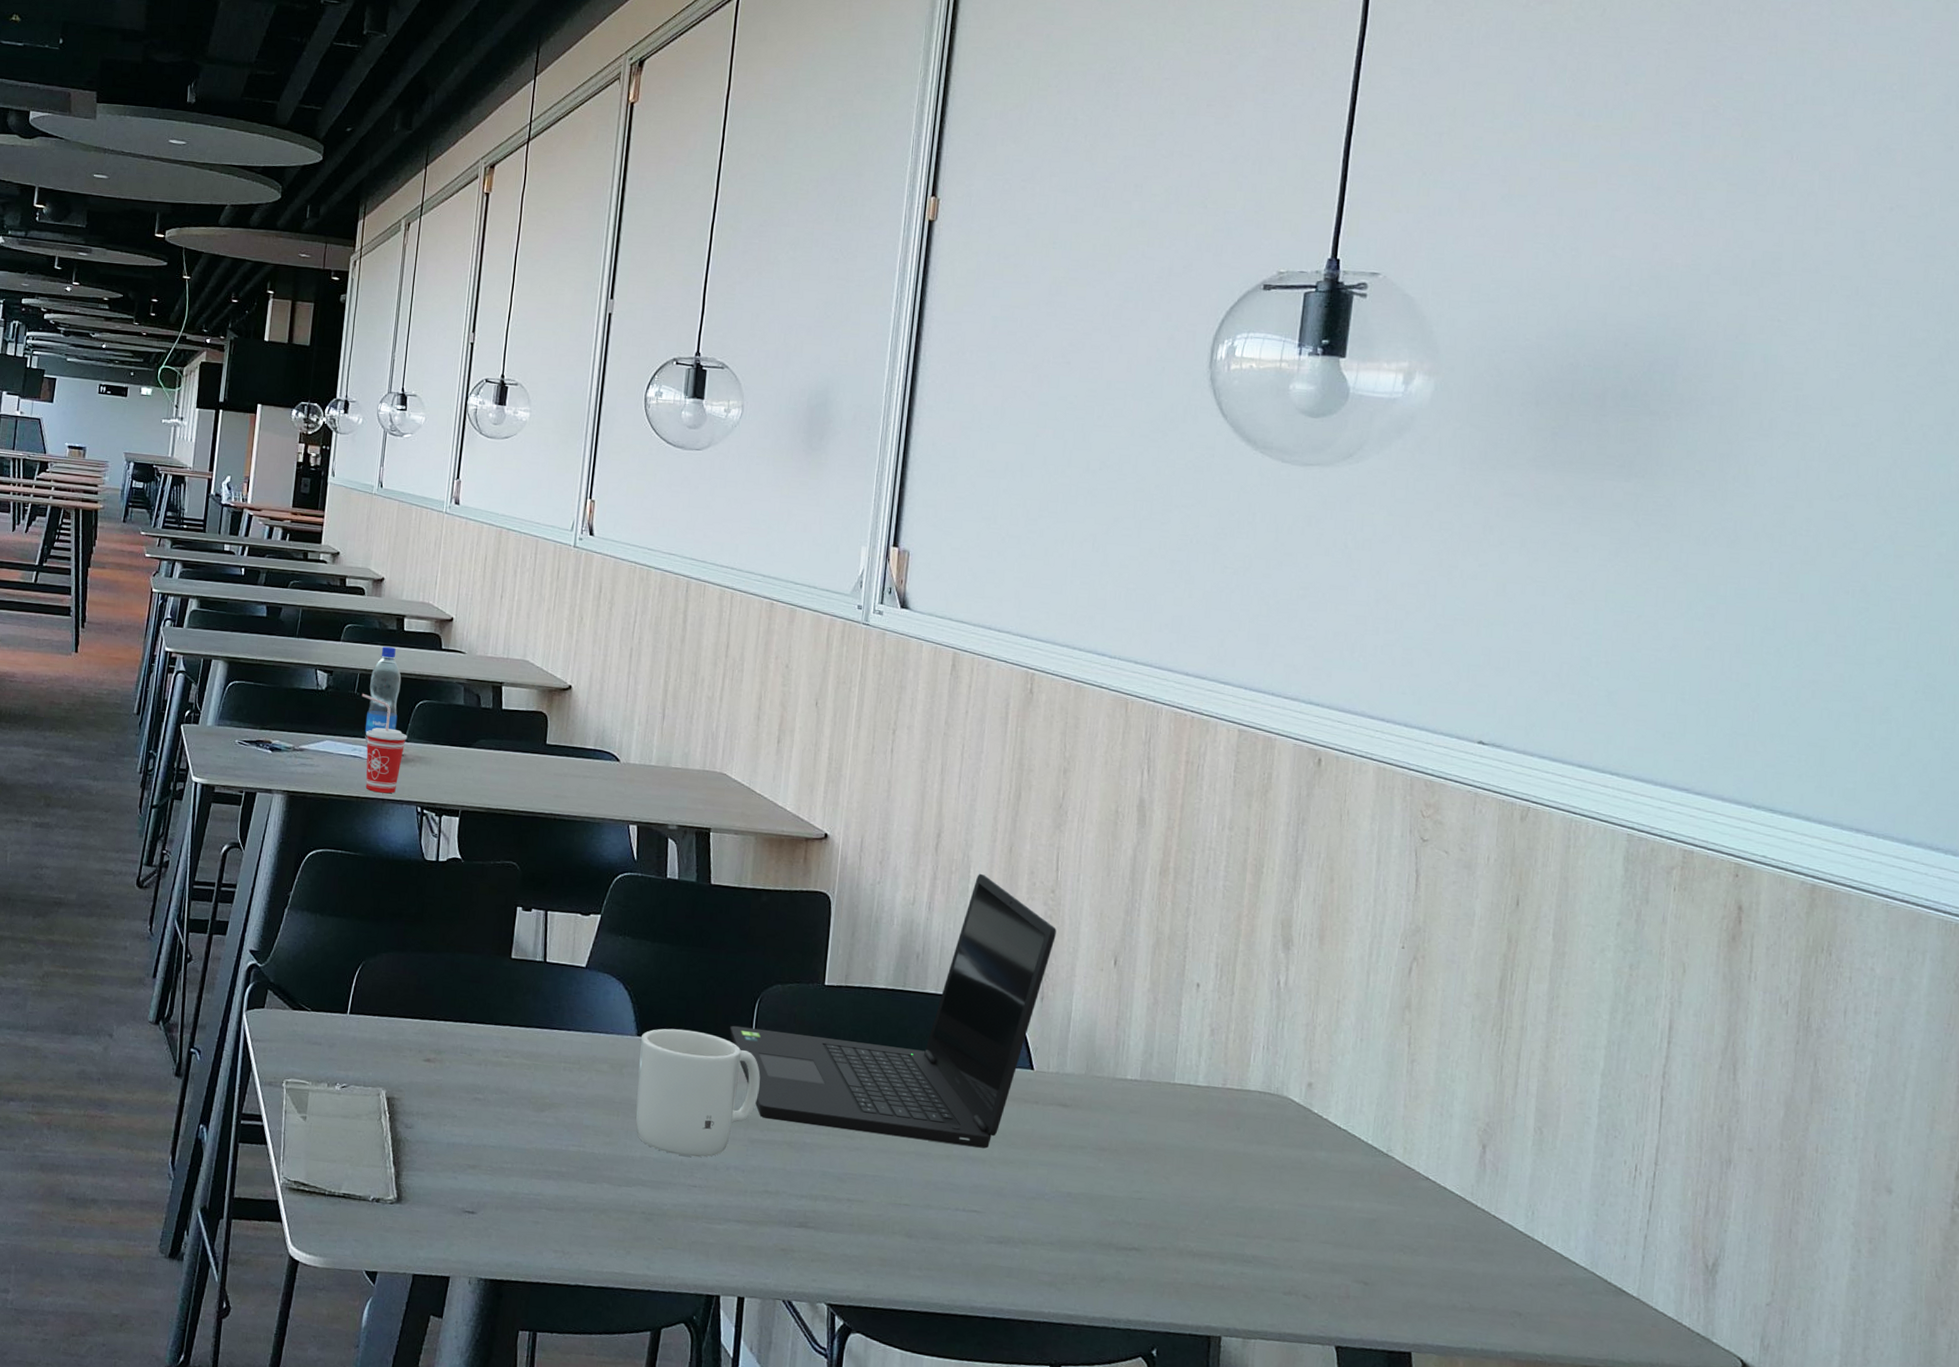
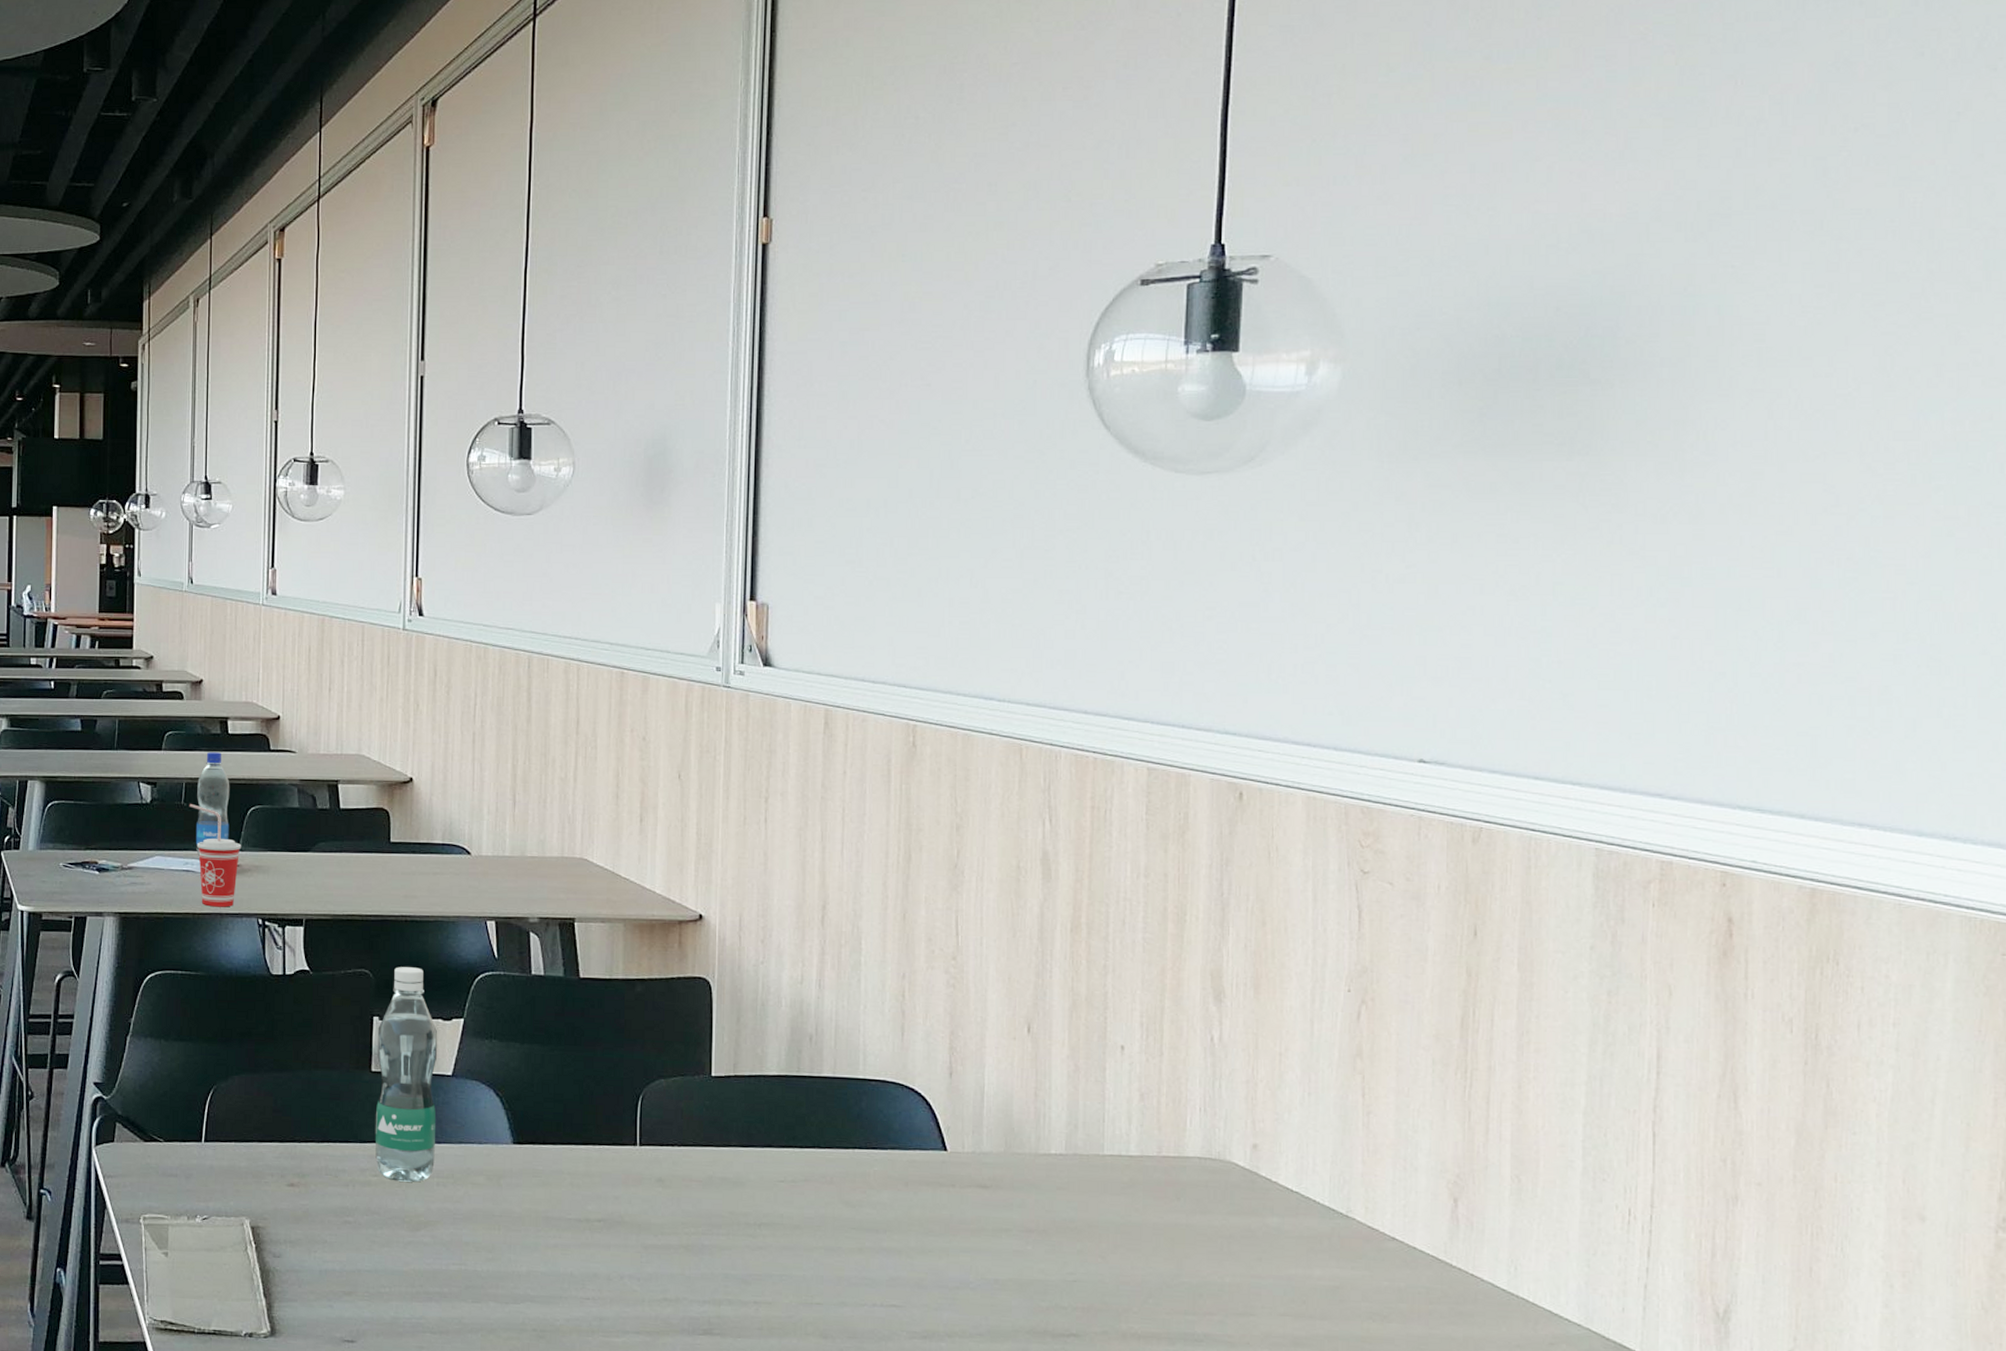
bottle: none [508,861,575,1066] -> present [375,967,437,1182]
mug: present [635,1028,761,1158] -> none [516,1133,649,1268]
laptop: present [730,873,1056,1149] -> none [612,944,961,1238]

